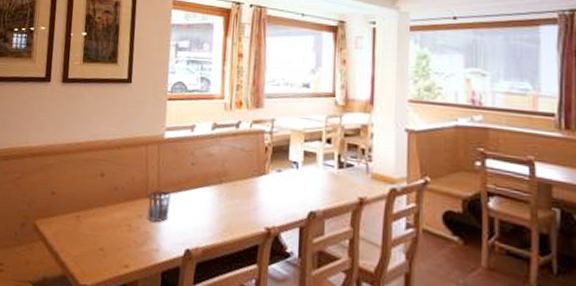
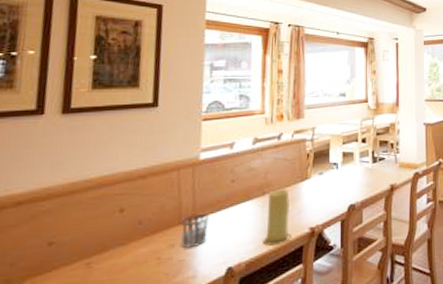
candle: none [218,180,248,239] -> present [263,188,292,246]

